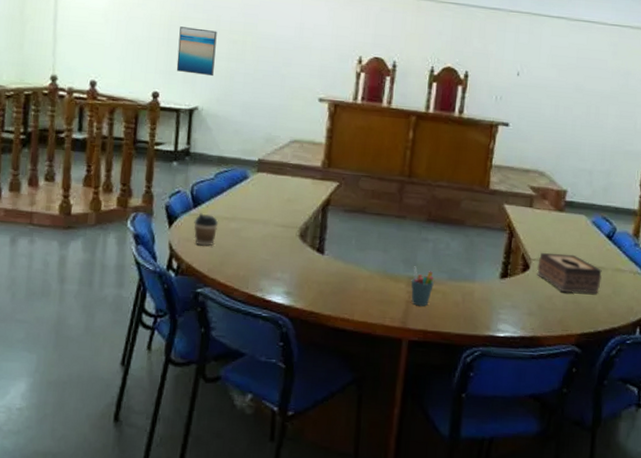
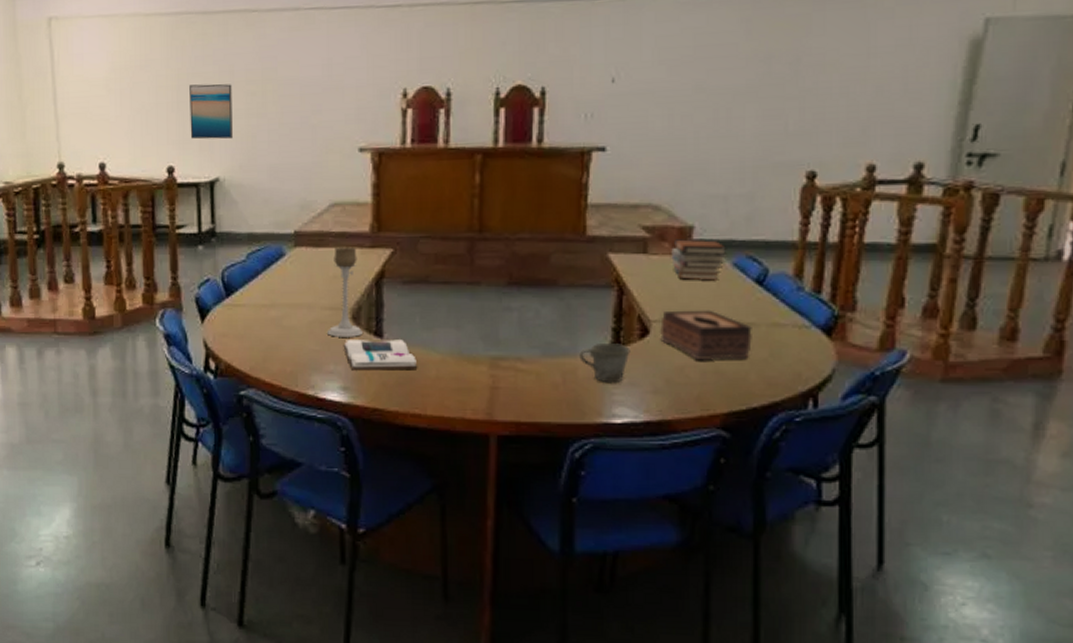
coffee cup: present [193,213,219,246] -> none [228,302,257,341]
candle holder: none [277,176,309,251] -> present [326,247,362,337]
book: none [290,253,350,282] -> present [343,339,418,371]
pen holder: present [411,266,434,306] -> none [494,343,523,392]
mug: none [476,273,515,305] -> present [579,344,630,384]
book stack: none [549,199,589,233] -> present [671,239,728,281]

